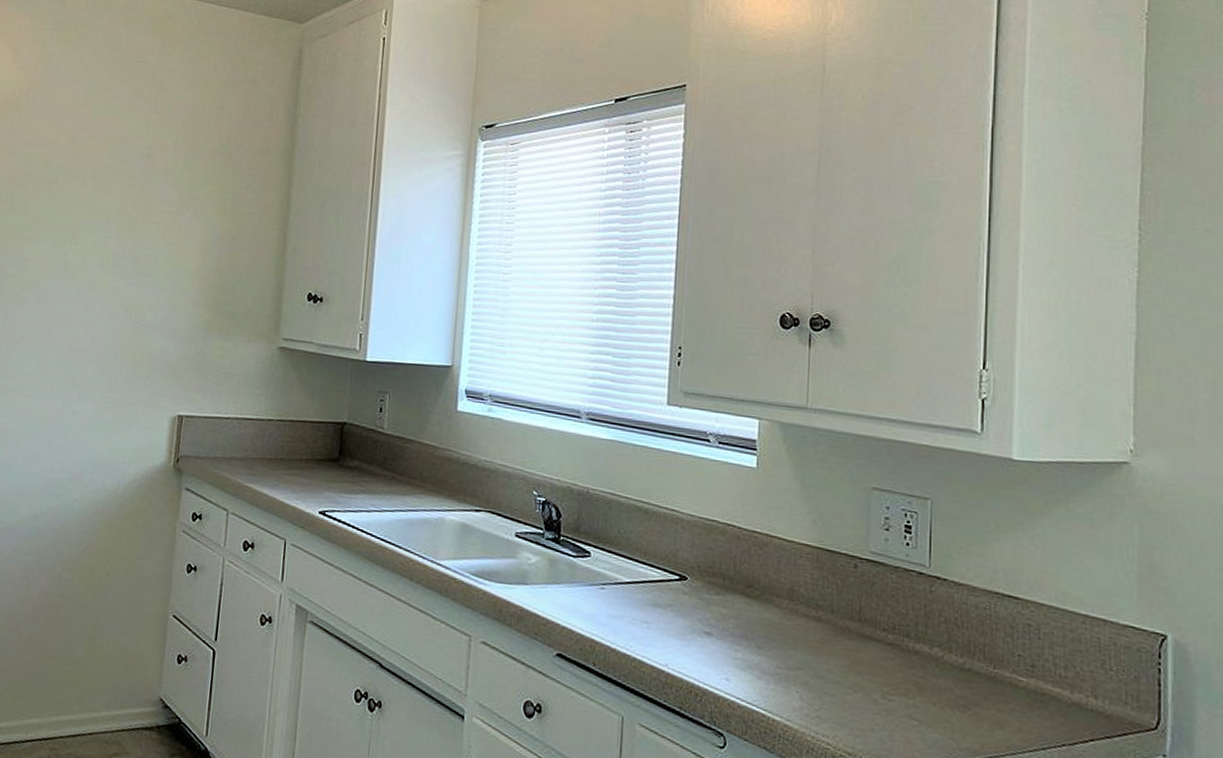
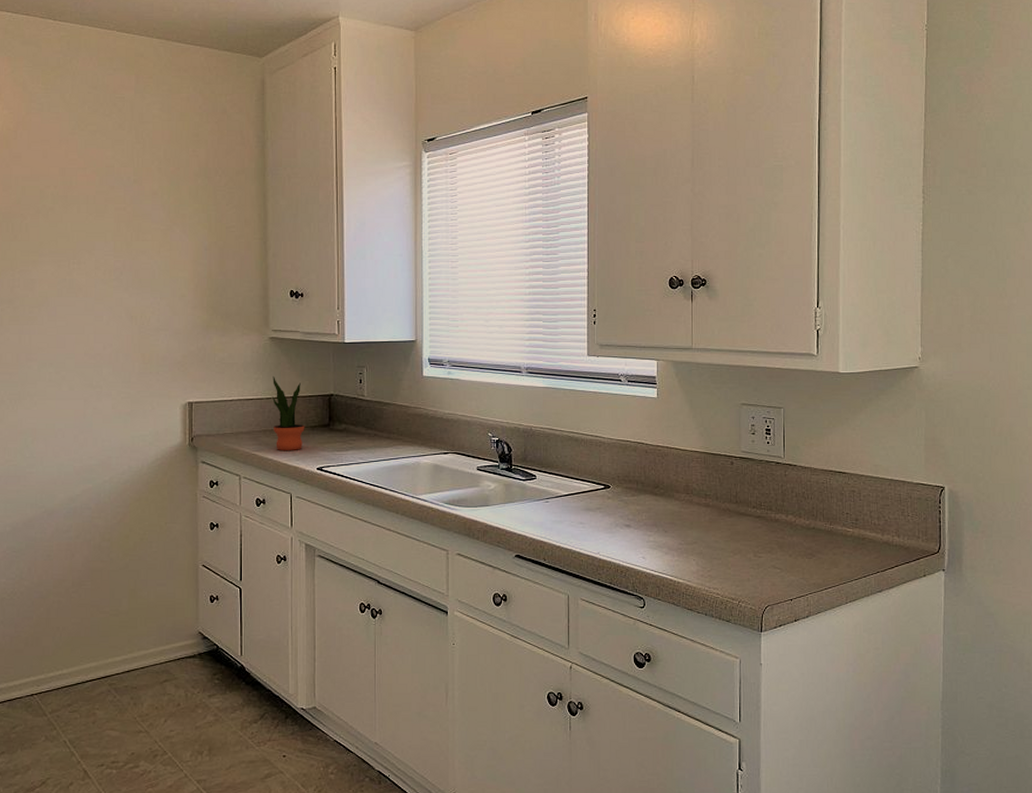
potted plant: none [272,394,310,487] -> present [272,376,305,450]

